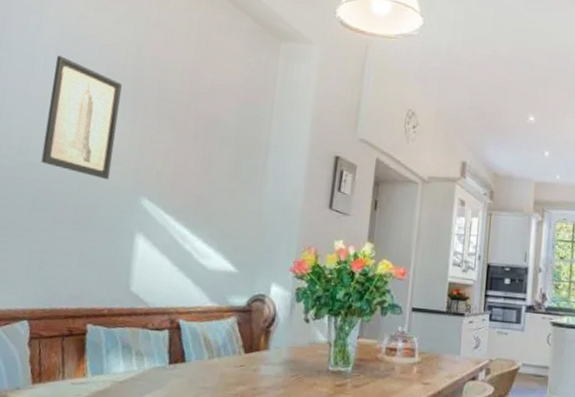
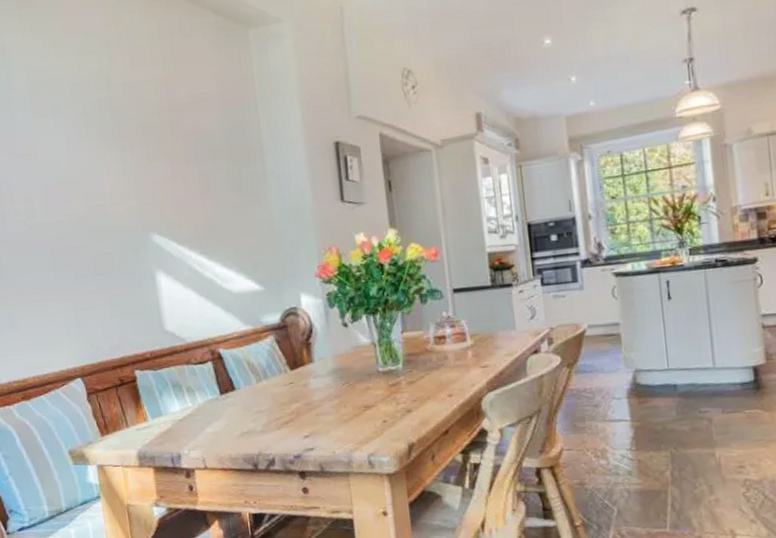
wall art: present [41,56,122,179] -> none [32,106,116,224]

